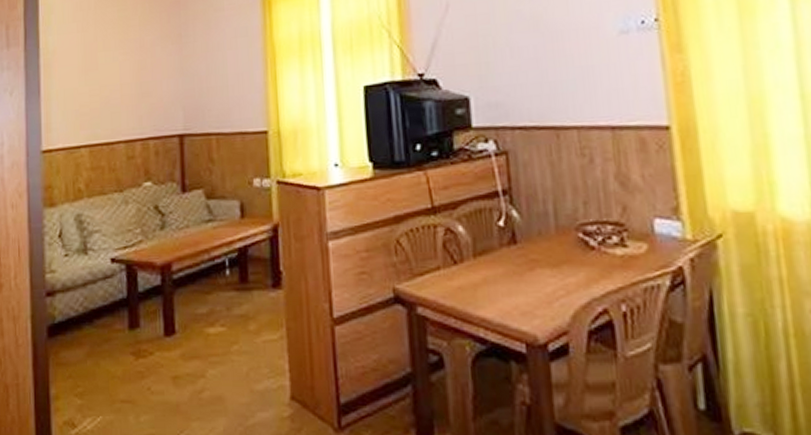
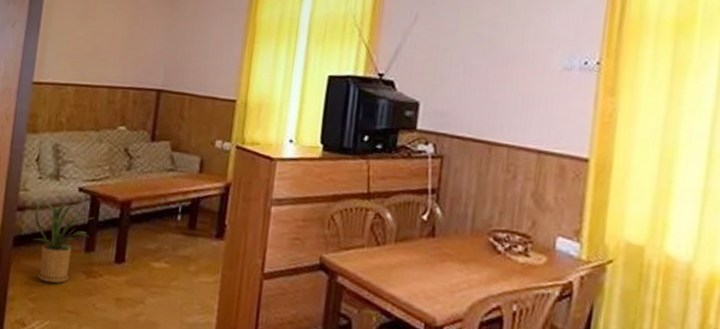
house plant: none [67,277,134,372] -> present [34,200,95,283]

